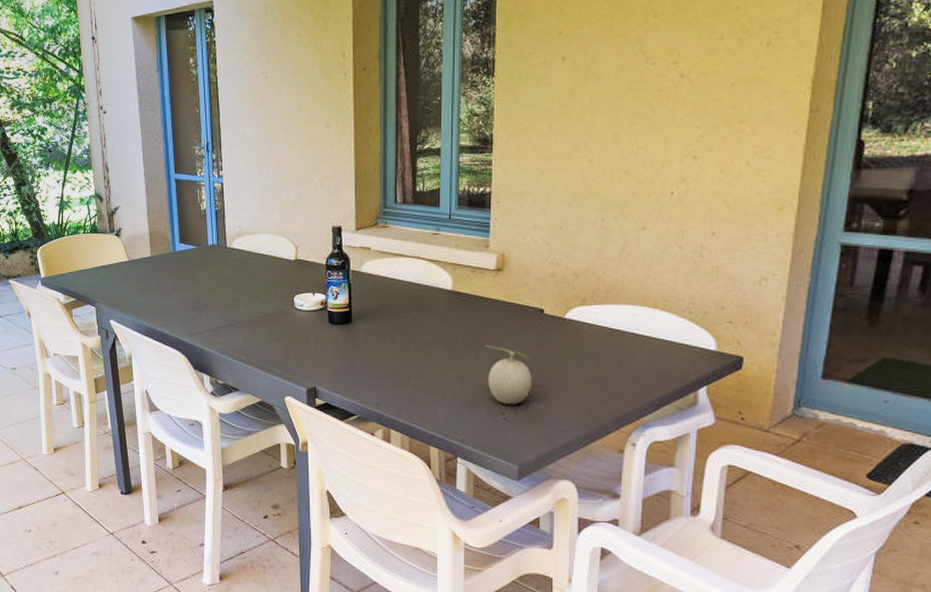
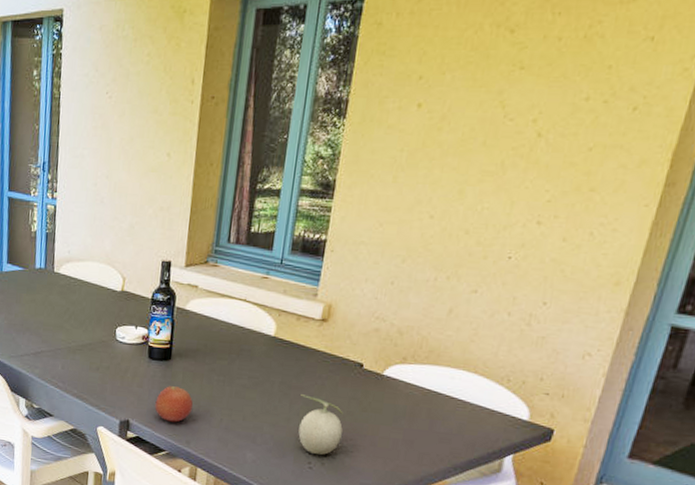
fruit: none [341,349,378,385] -> present [155,386,193,422]

